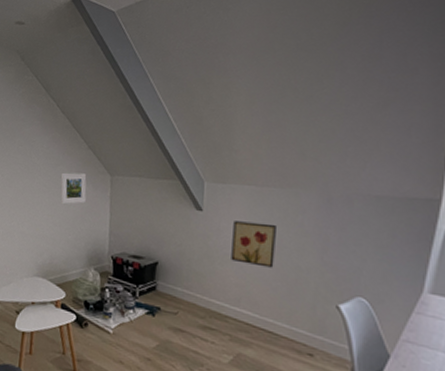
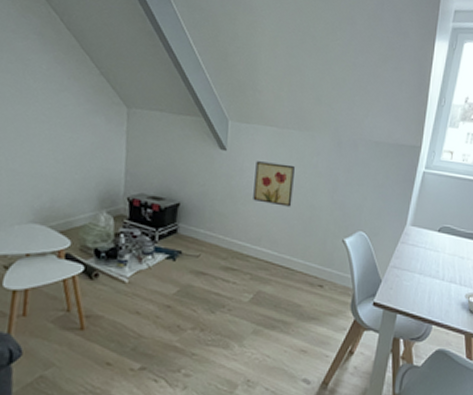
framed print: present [60,172,87,204] -> none [64,100,98,138]

